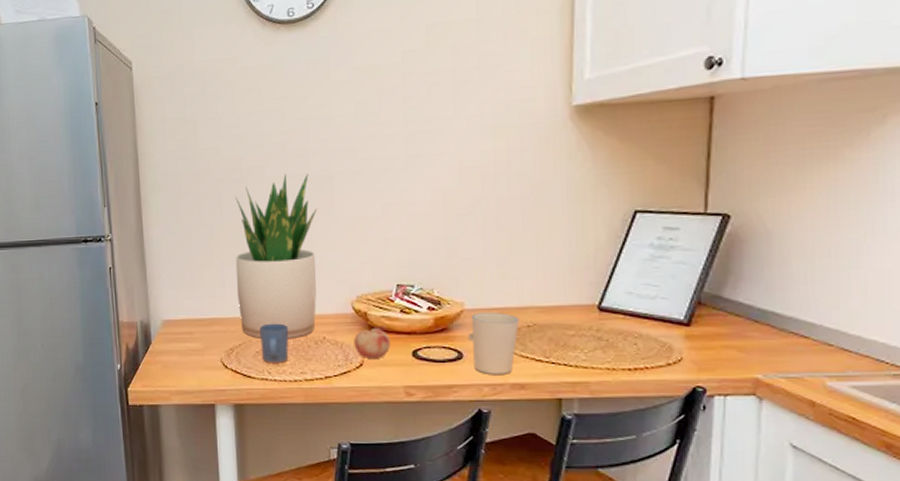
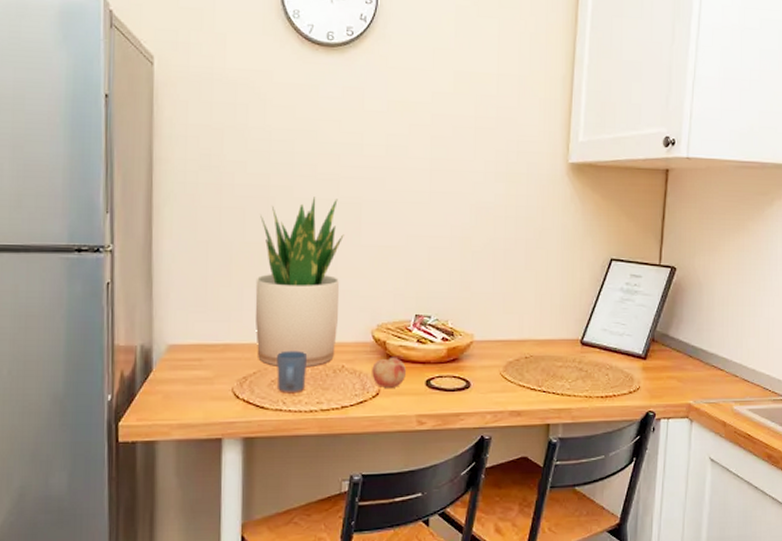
cup: present [468,313,519,374] -> none [476,344,519,402]

